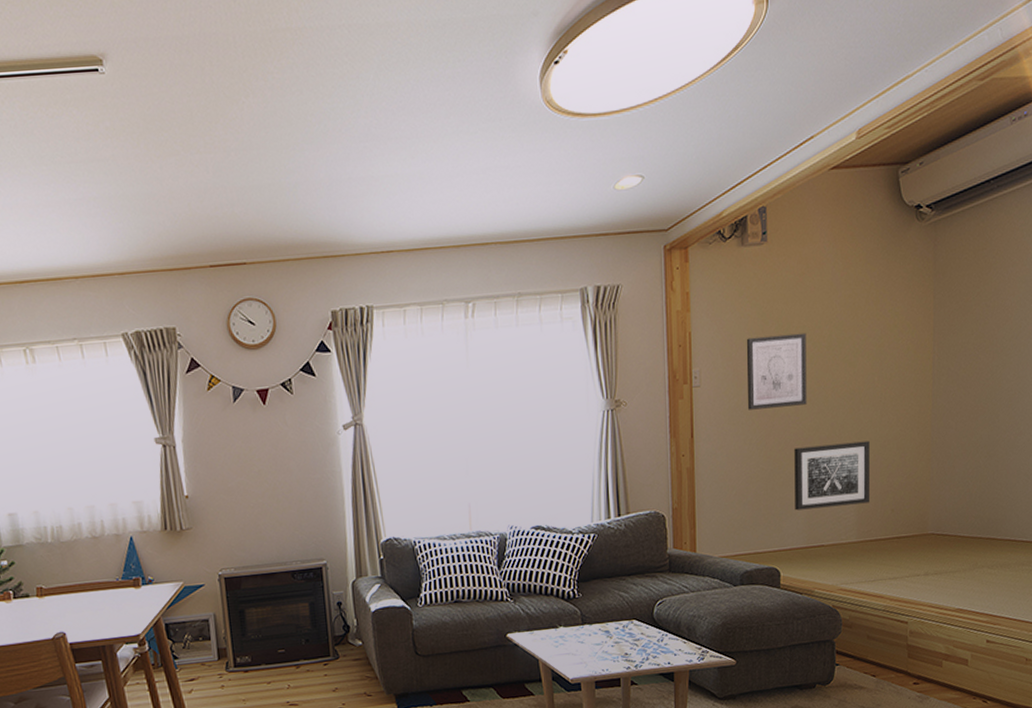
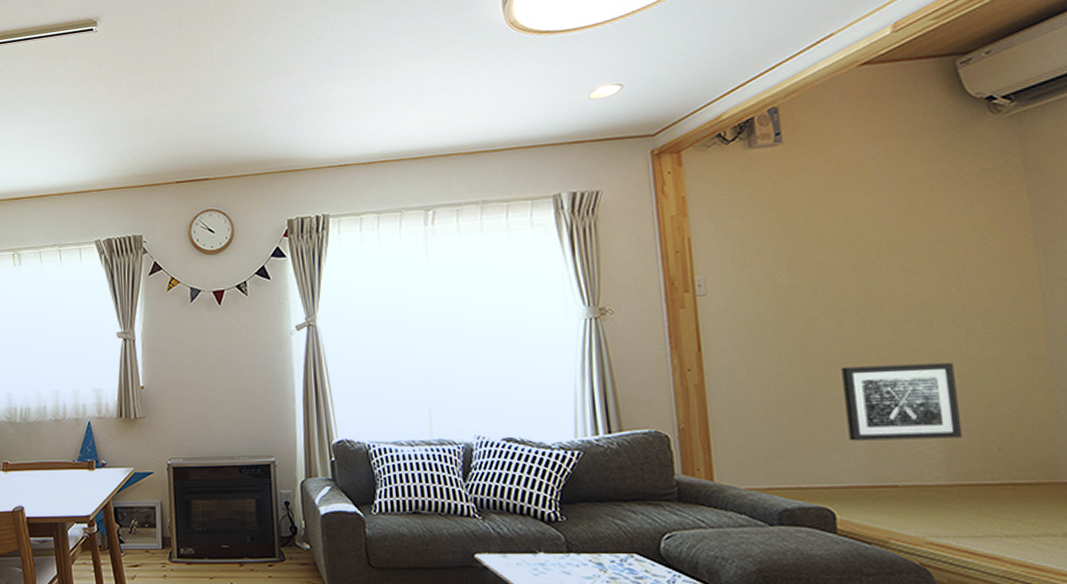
wall art: present [746,332,807,410] -> none [763,238,854,323]

